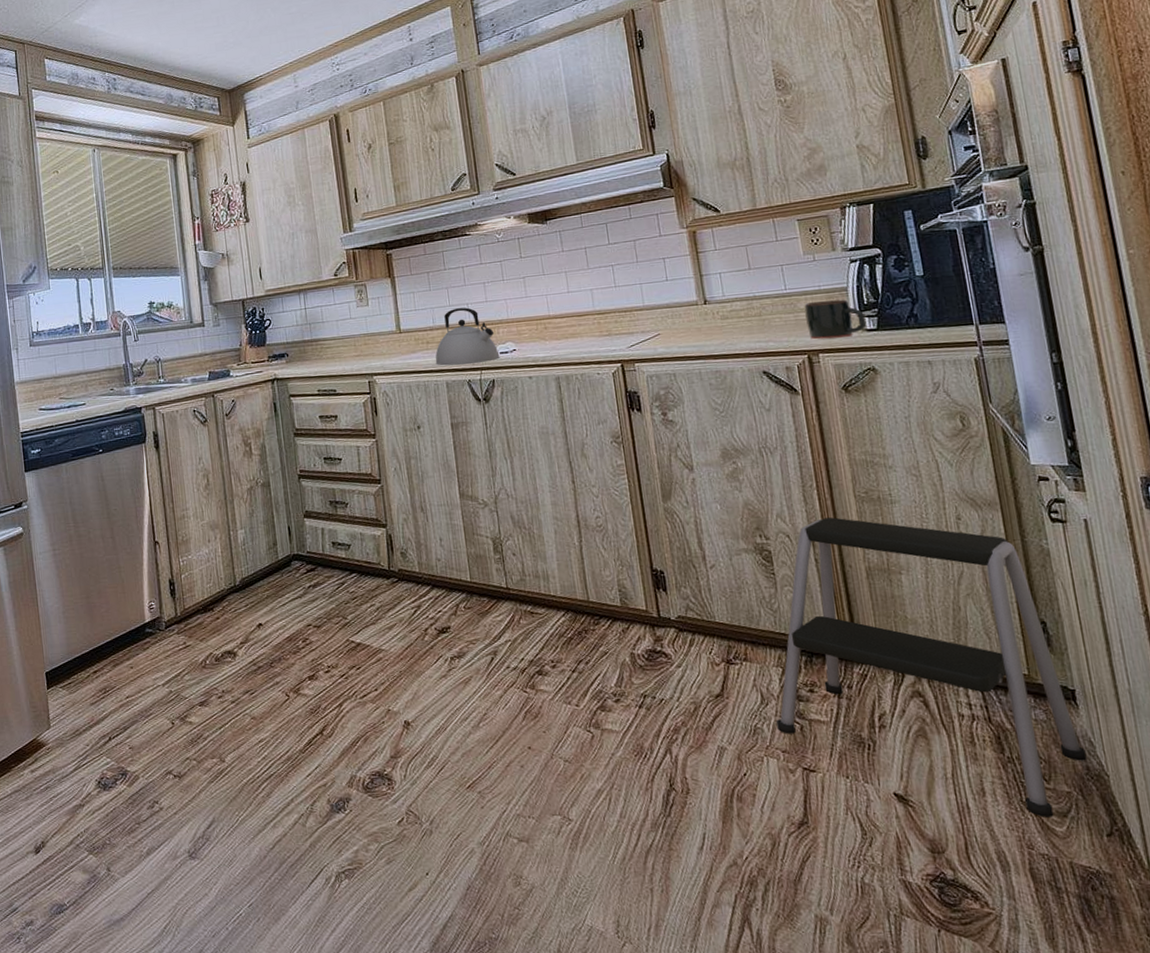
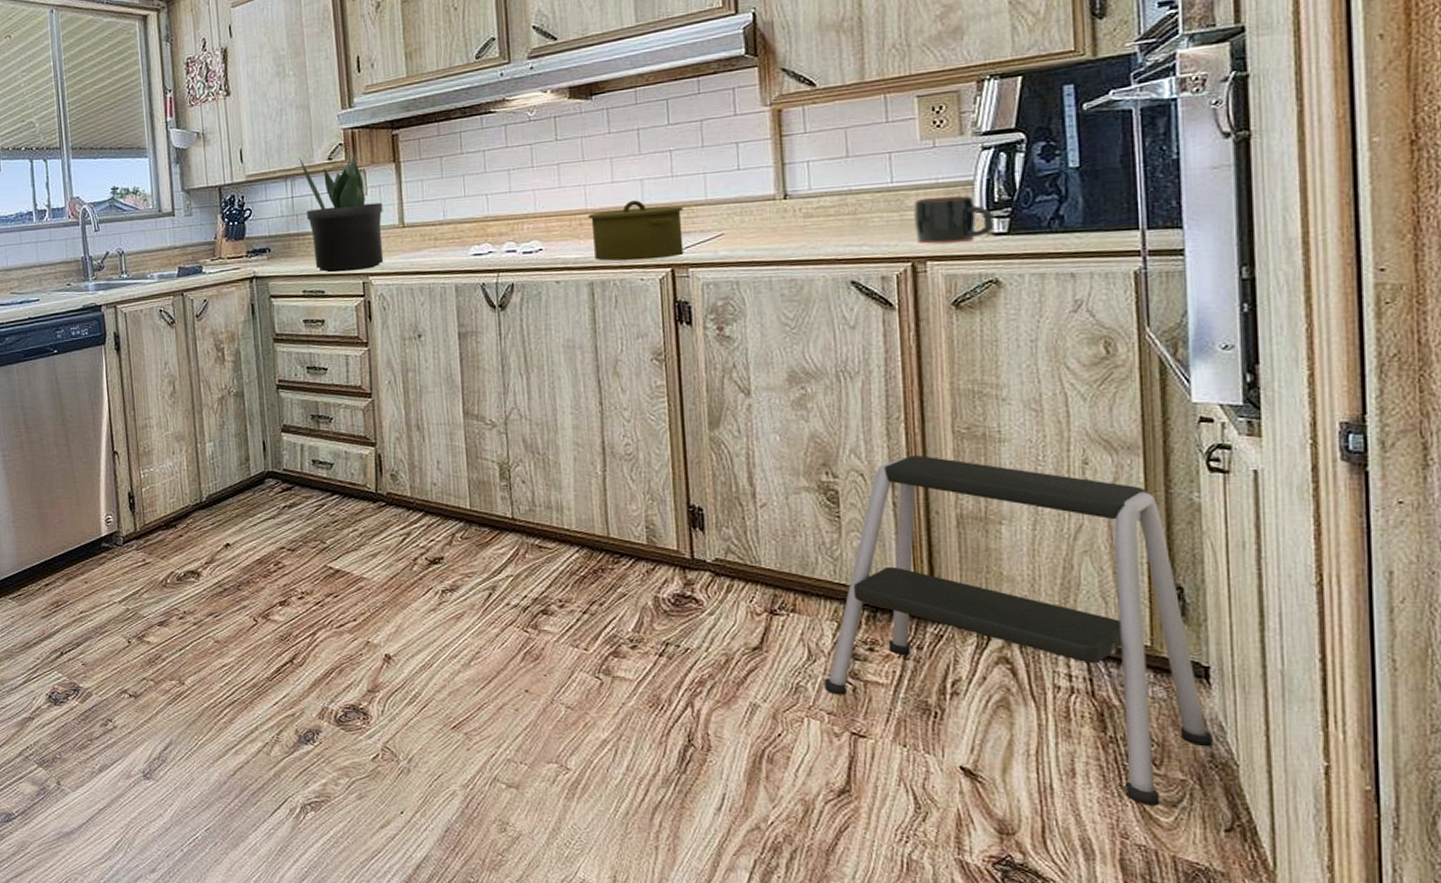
planter: none [309,270,385,374] -> present [299,153,384,273]
kettle: present [435,307,500,366] -> none [443,199,523,267]
cooking pot: none [550,307,630,359] -> present [588,200,684,262]

